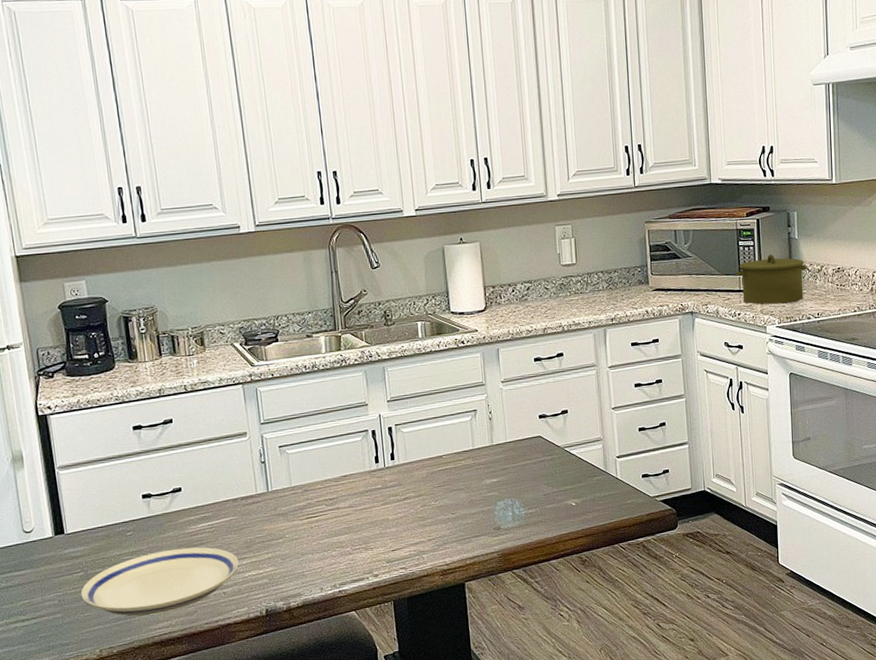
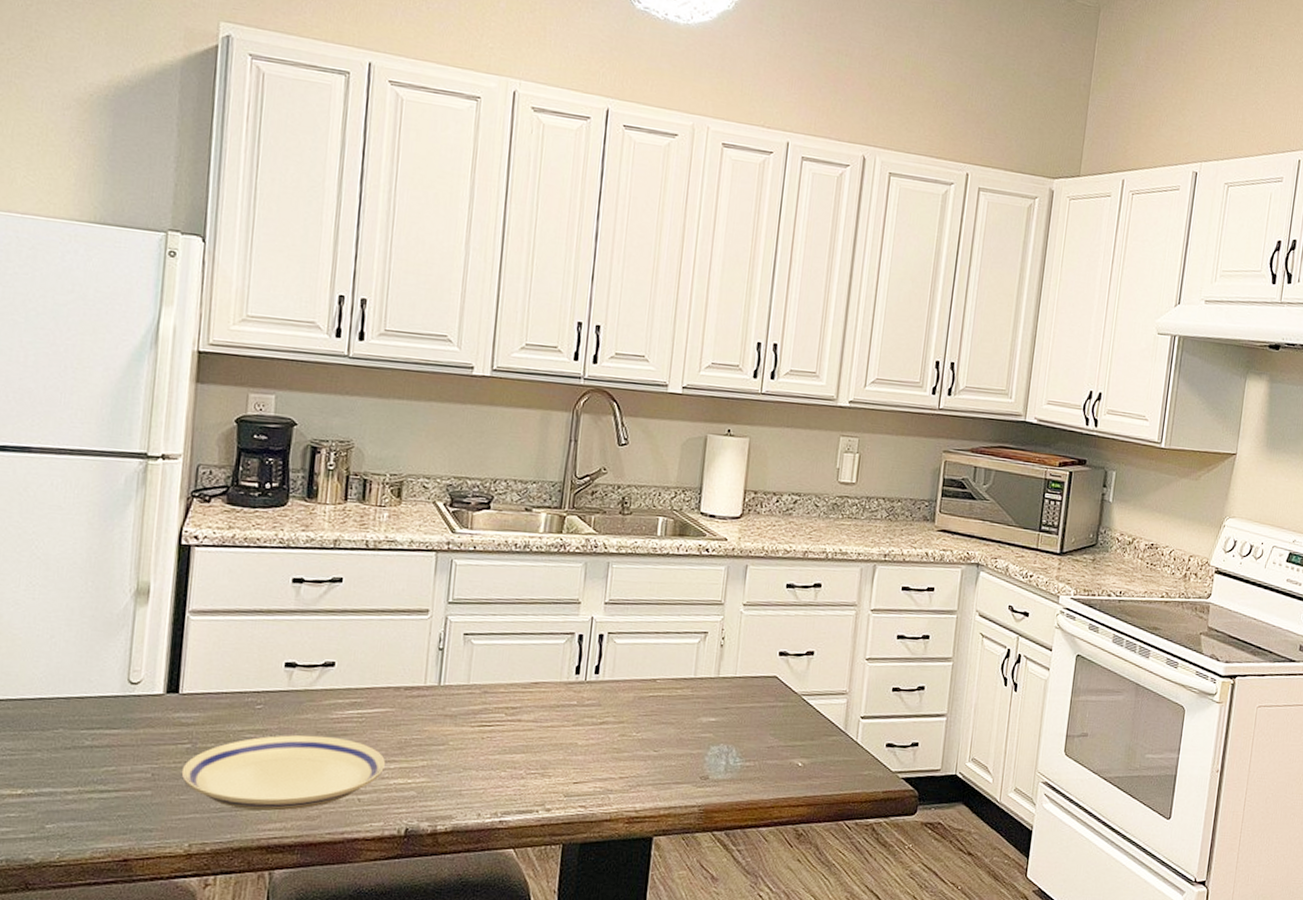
cooking pot: present [736,254,808,305] -> none [1035,514,1118,574]

